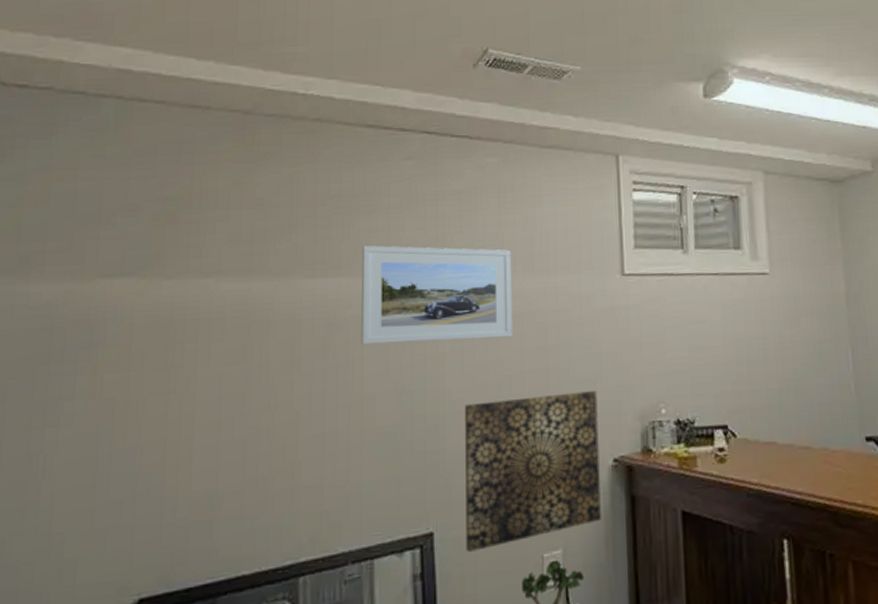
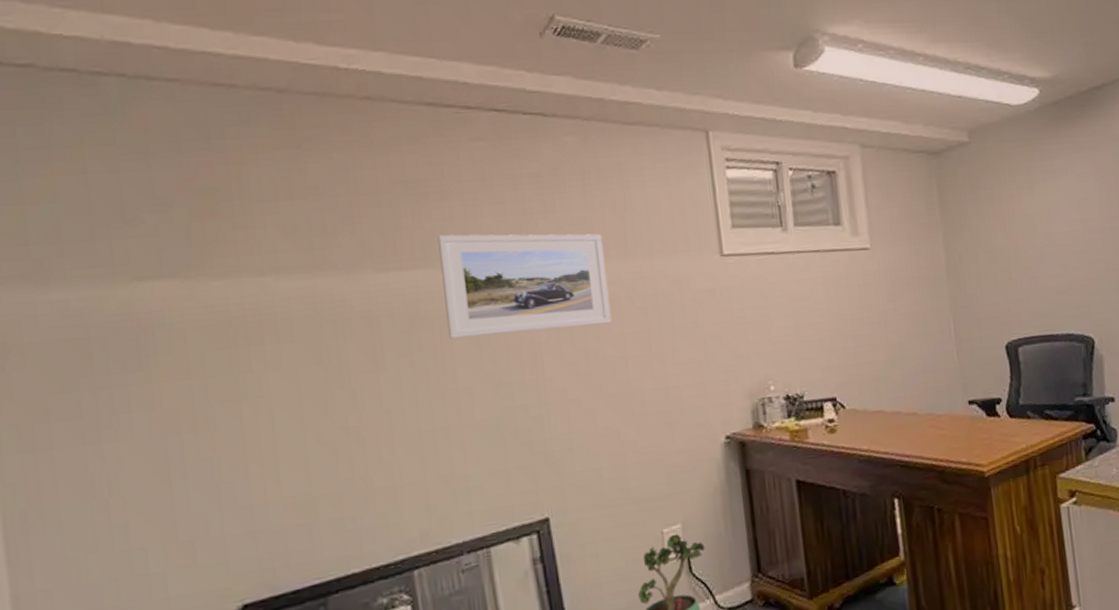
wall art: present [464,391,601,552] -> none [567,372,718,534]

